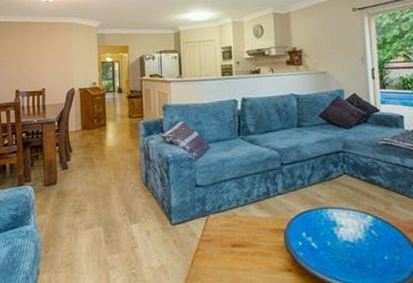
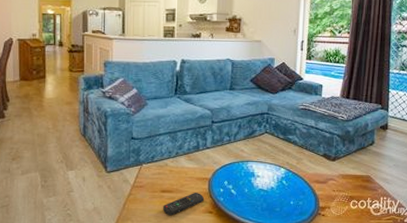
remote control: none [235,247,281,275] -> present [163,193,204,216]

